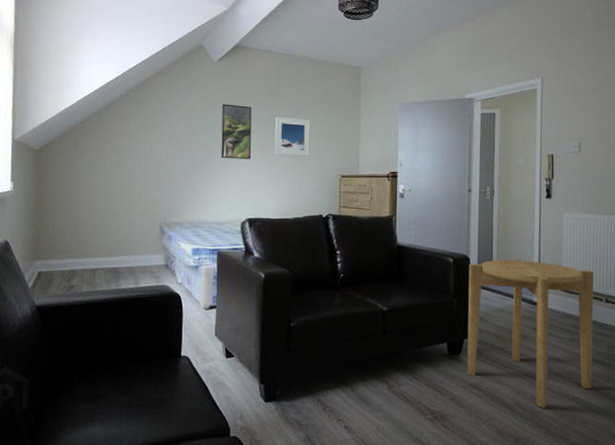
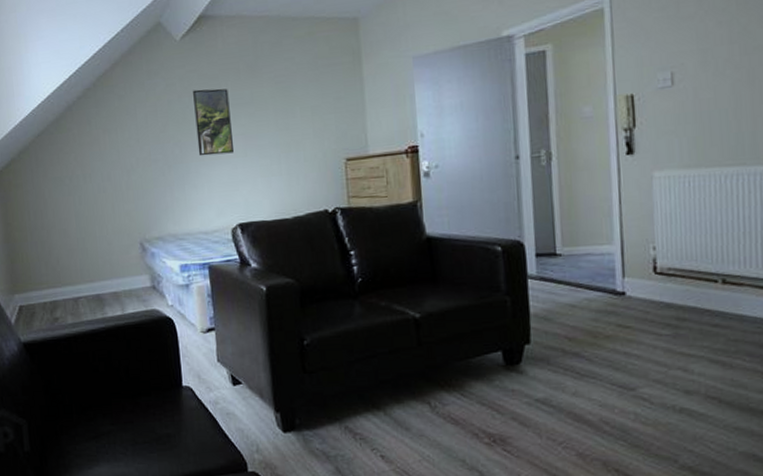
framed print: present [274,116,311,156] -> none [258,94,305,144]
side table: present [467,259,594,408] -> none [523,238,707,424]

